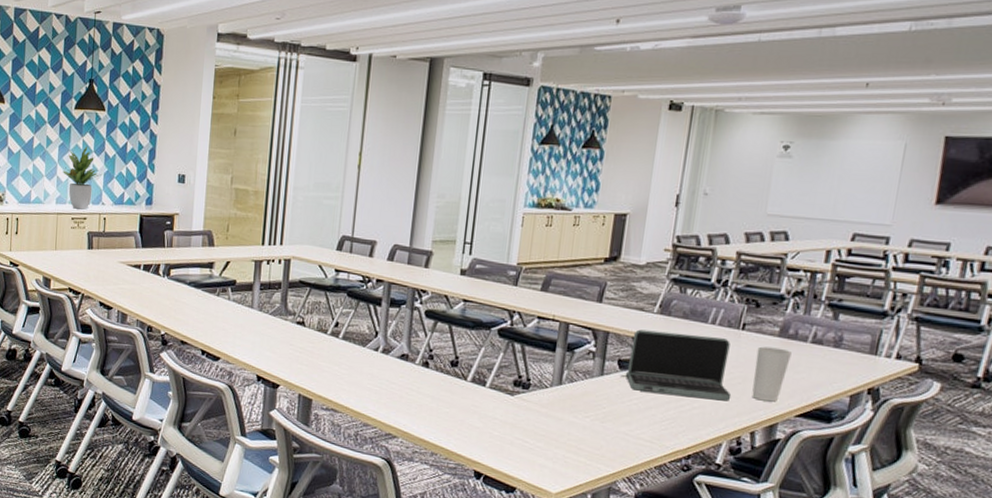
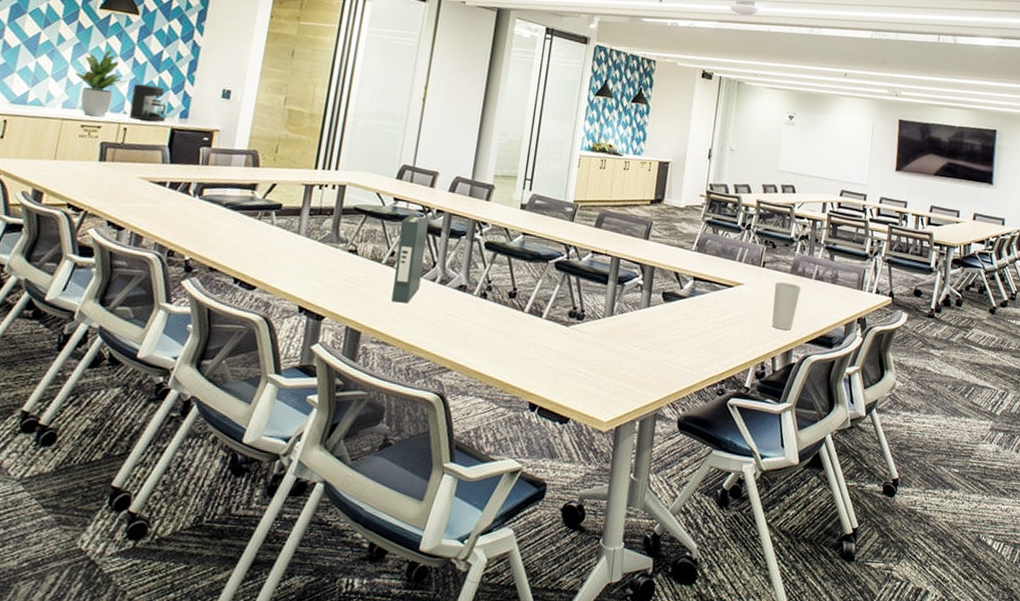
coffee maker: none [106,176,135,211] -> present [129,84,167,123]
binder: none [338,282,370,372] -> present [391,212,430,303]
laptop: present [620,329,732,401] -> none [664,265,756,330]

